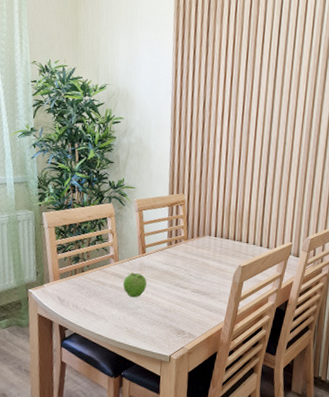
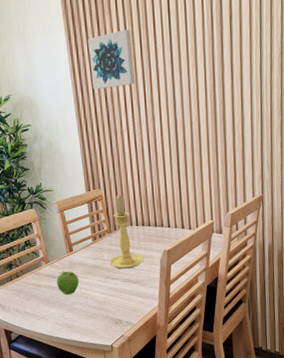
candle holder: none [181,202,217,279] -> present [109,194,144,269]
wall art: none [193,40,239,96] -> present [88,29,135,90]

